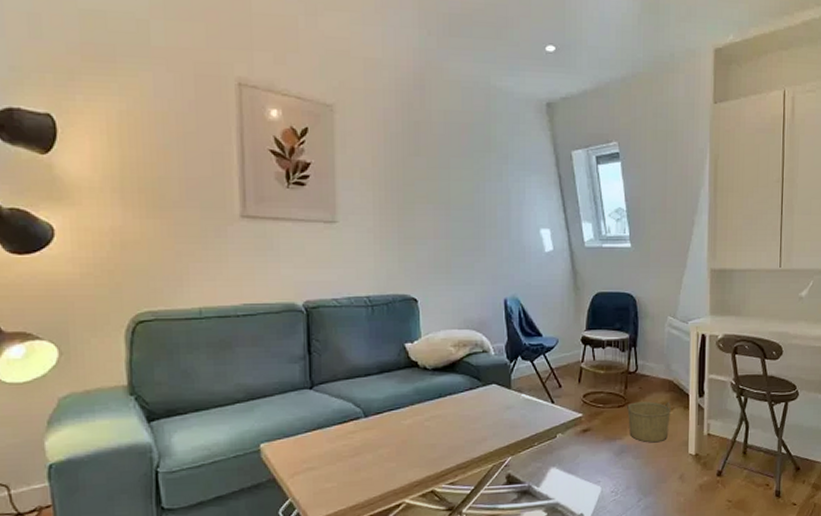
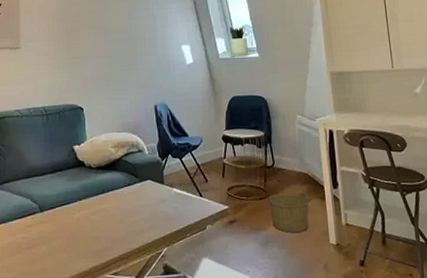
planter: none [596,208,621,246] -> present [229,26,250,57]

